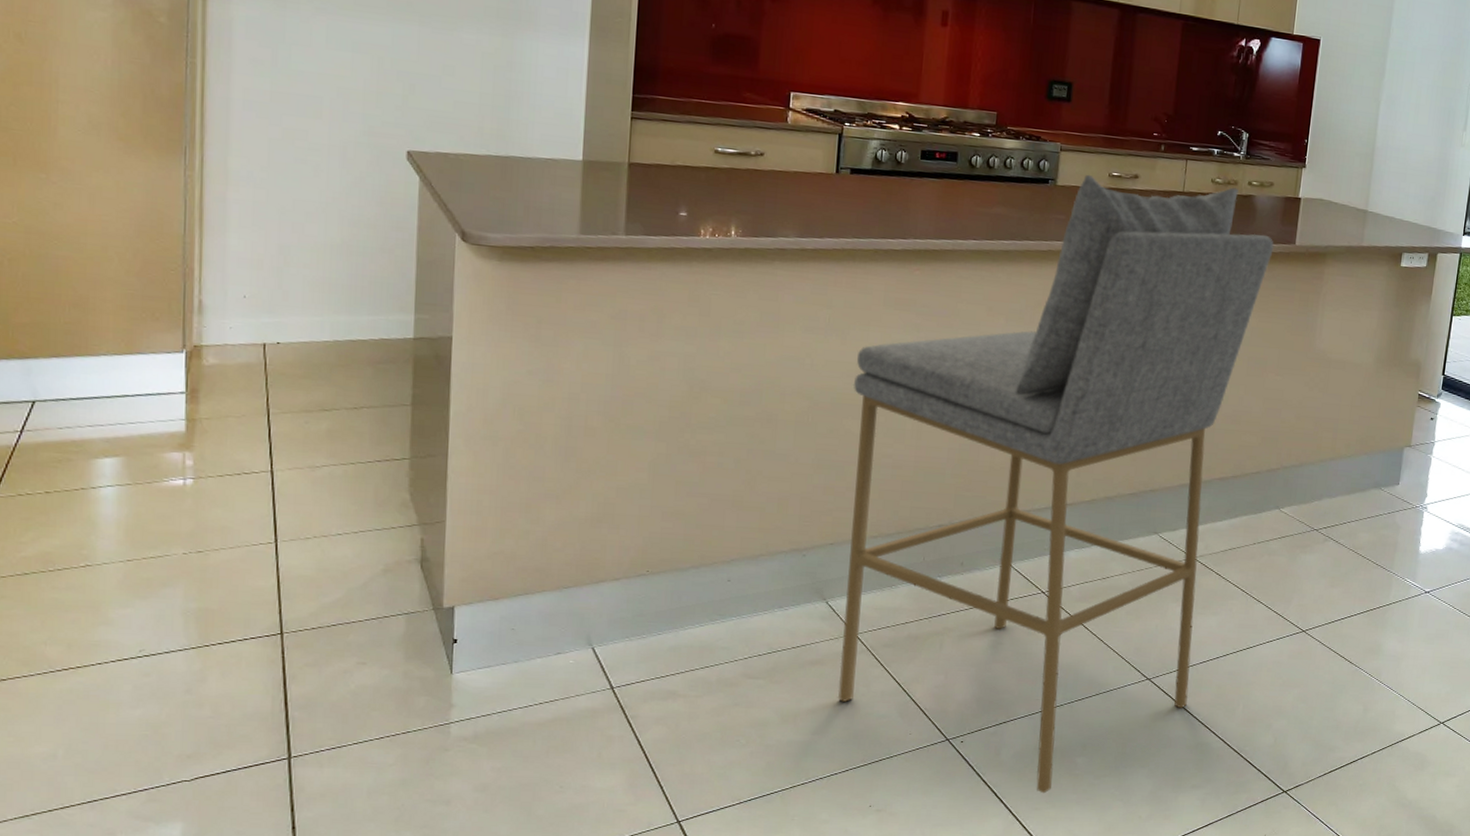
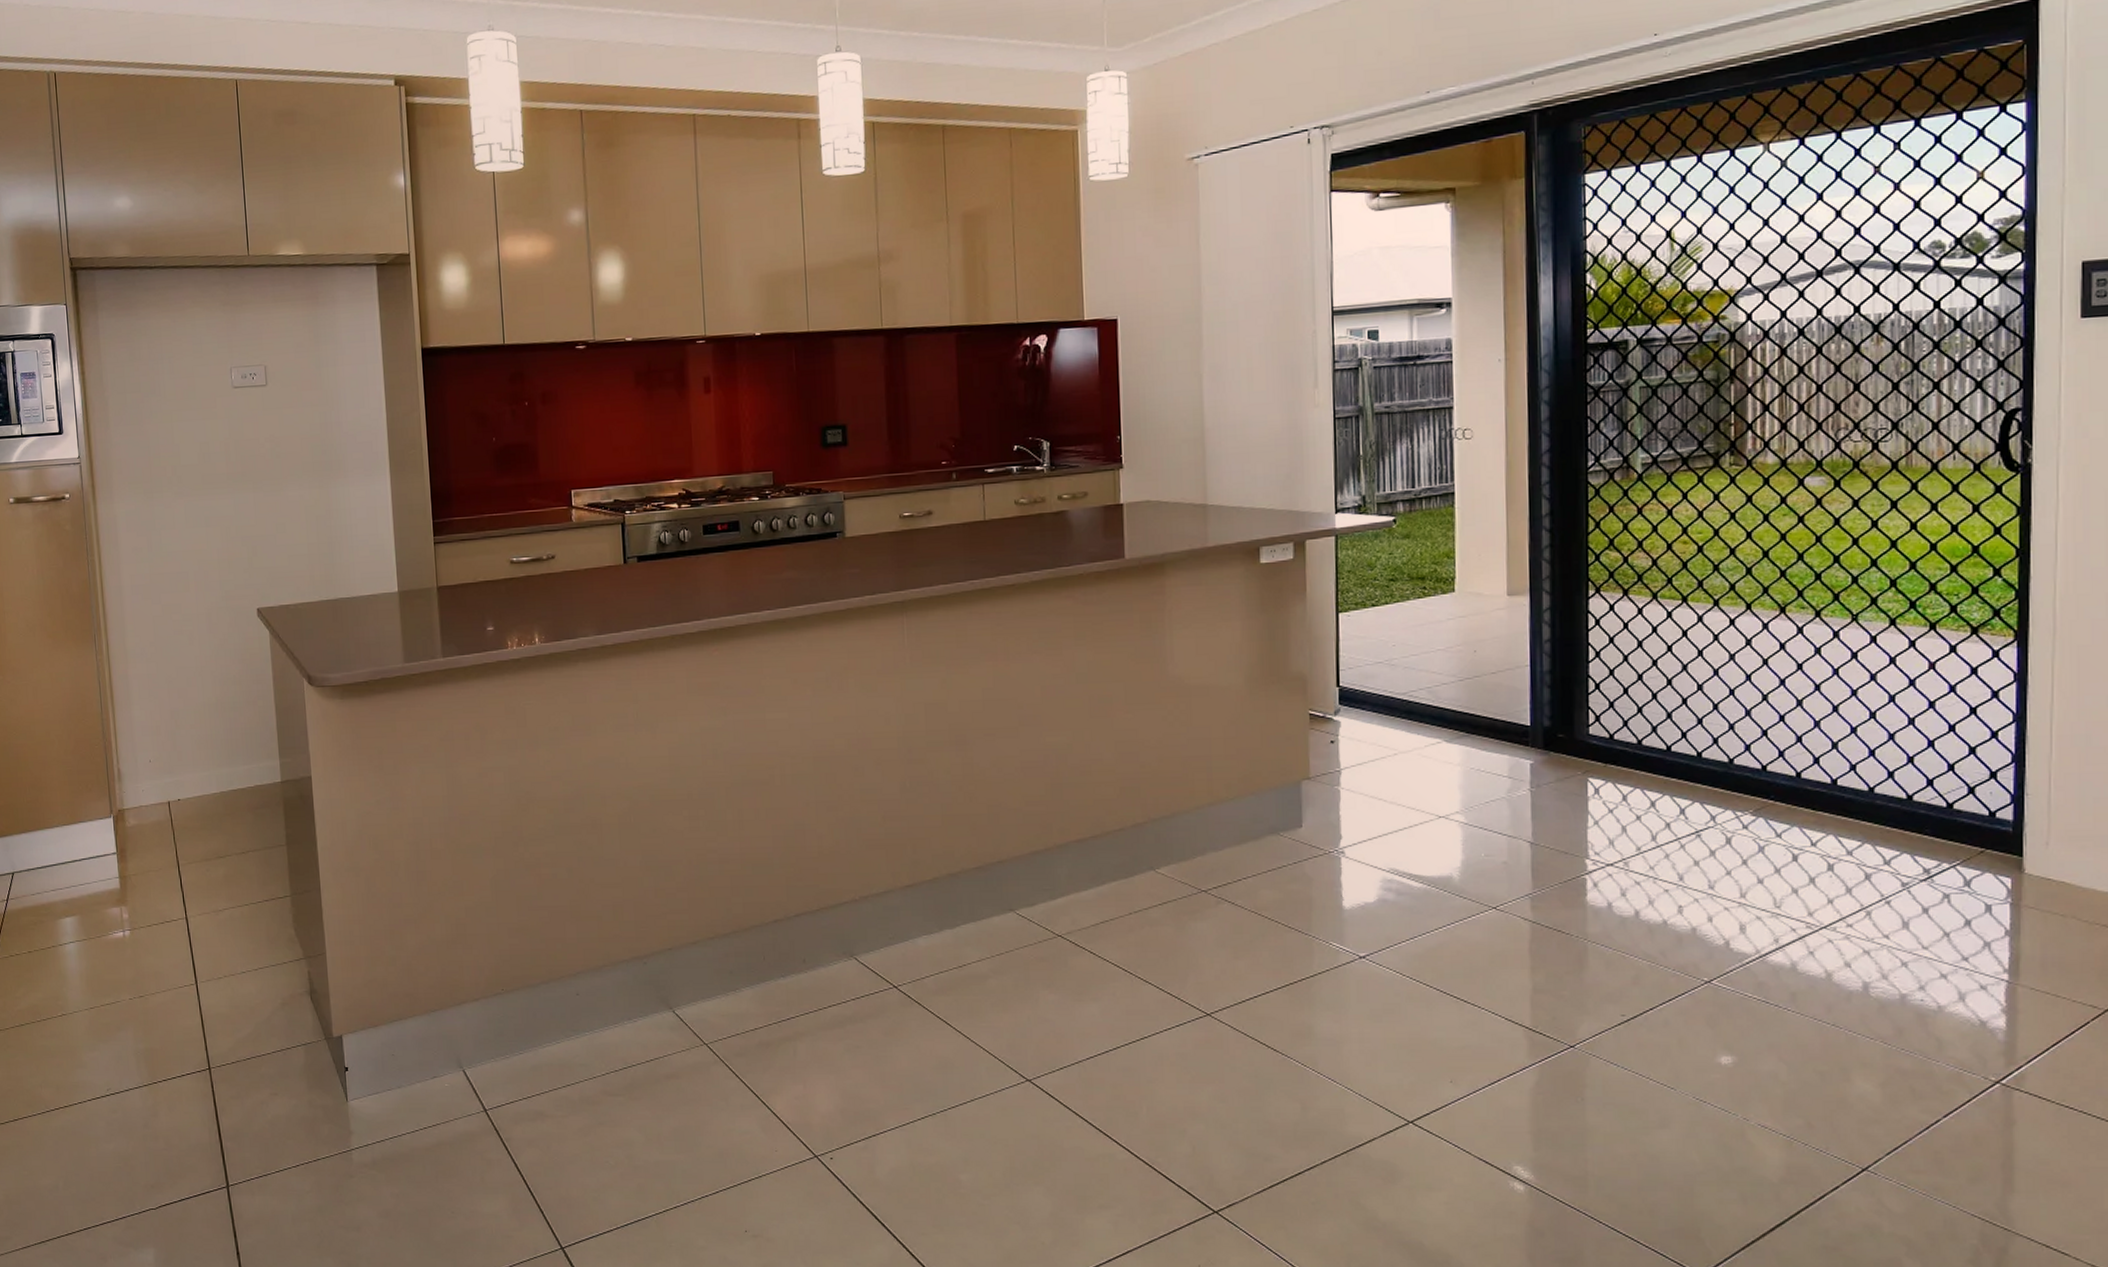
bar stool: present [837,174,1274,794] -> none [668,505,1100,1216]

